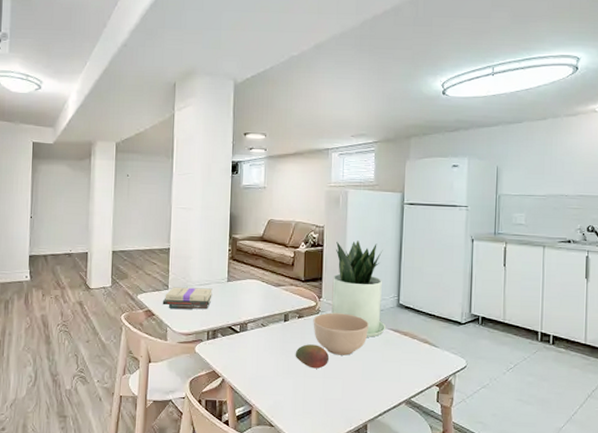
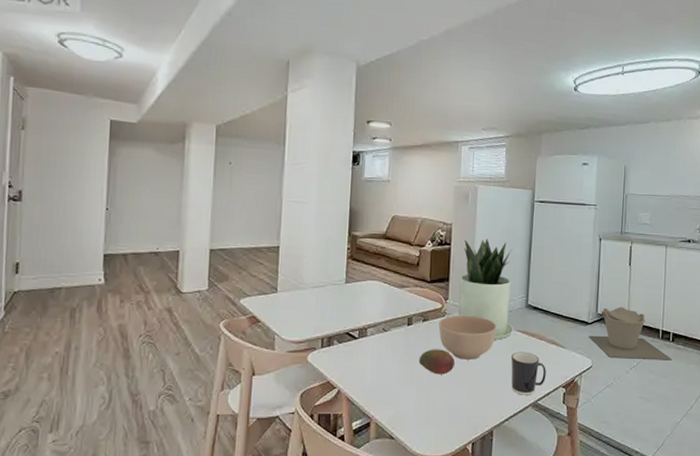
books: present [162,287,213,310] -> none [269,289,328,314]
mug: none [383,349,419,392] -> present [510,351,546,395]
laundry basket: none [463,308,553,364] -> present [589,307,672,361]

